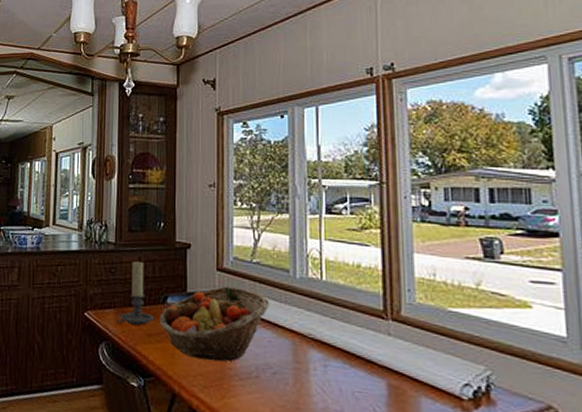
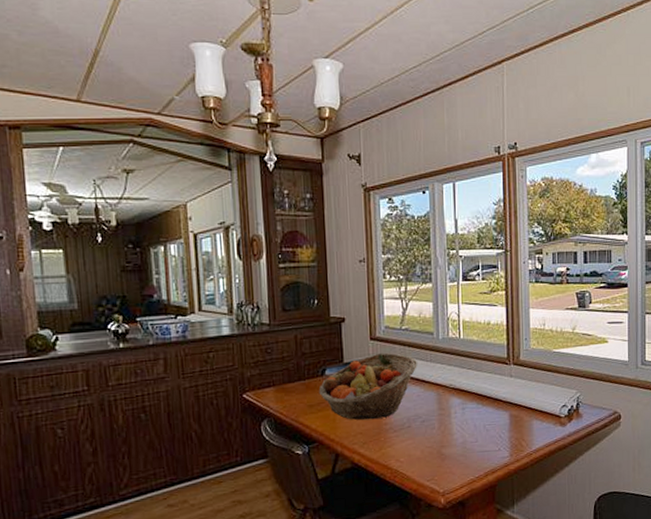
candle holder: present [116,261,154,325] -> none [276,339,314,400]

